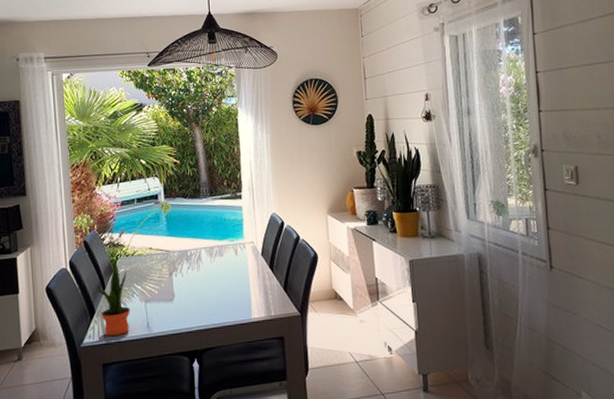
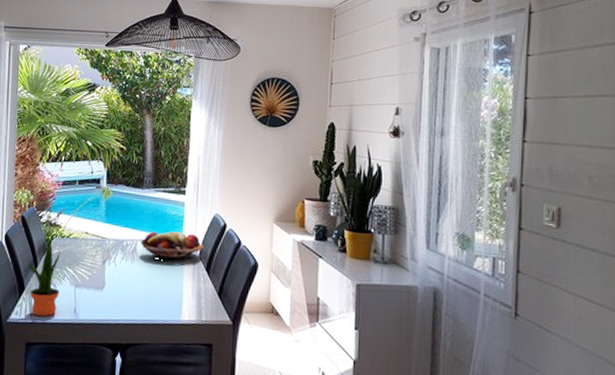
fruit basket: none [204,235,265,263] -> present [141,231,204,260]

